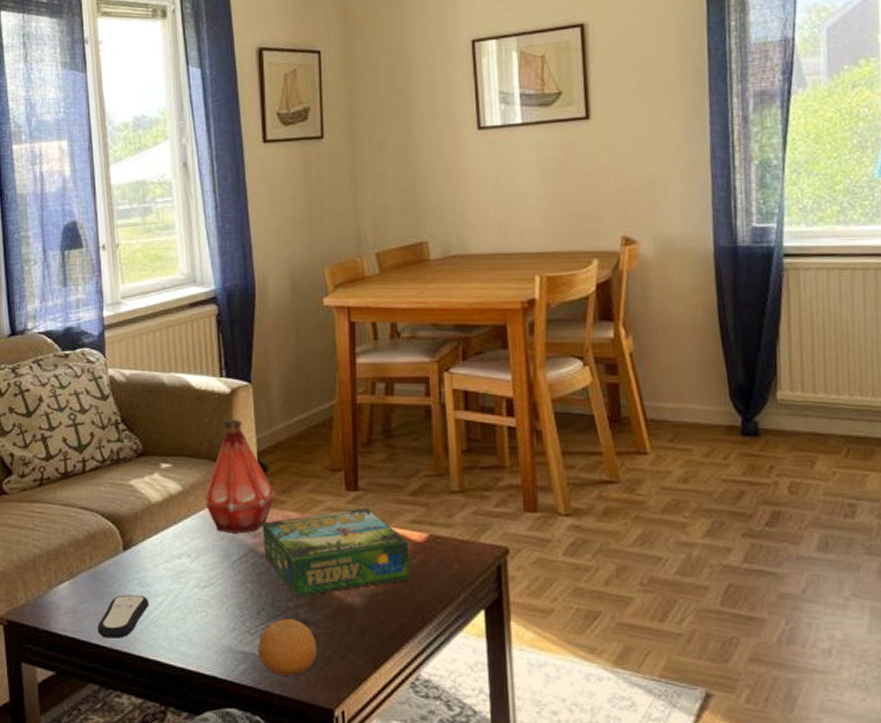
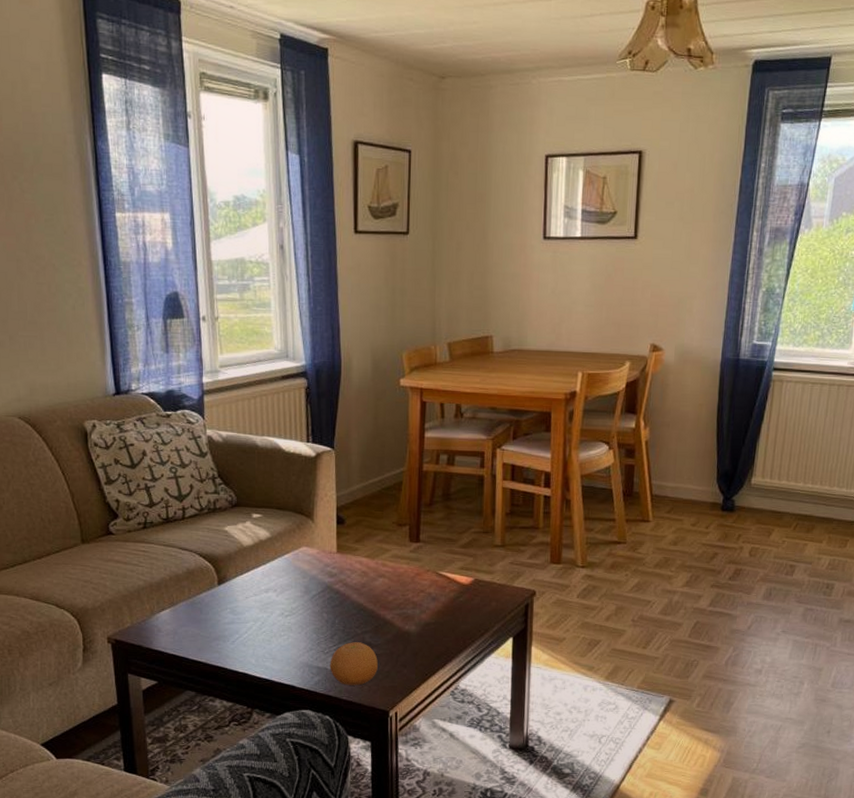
remote control: present [97,594,149,639] -> none [195,620,240,655]
bottle: present [204,419,276,534] -> none [289,478,351,574]
board game: present [262,507,411,597] -> none [338,556,458,625]

